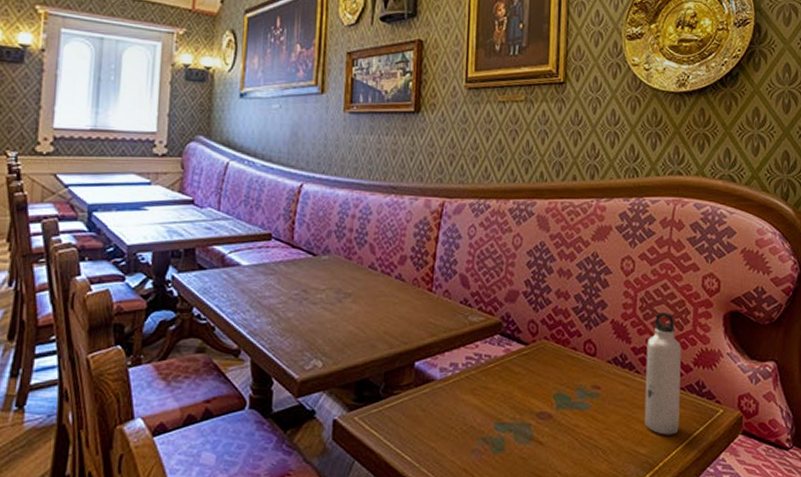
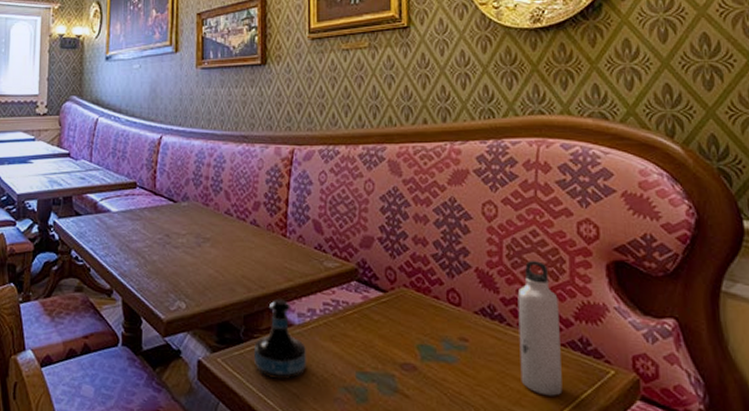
tequila bottle: none [393,354,446,435] -> present [254,298,306,380]

